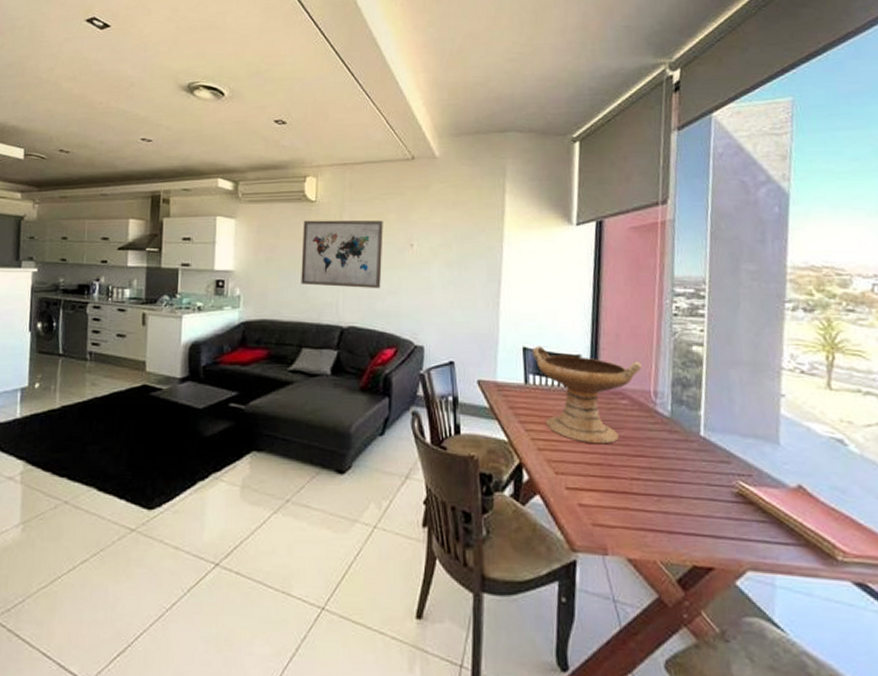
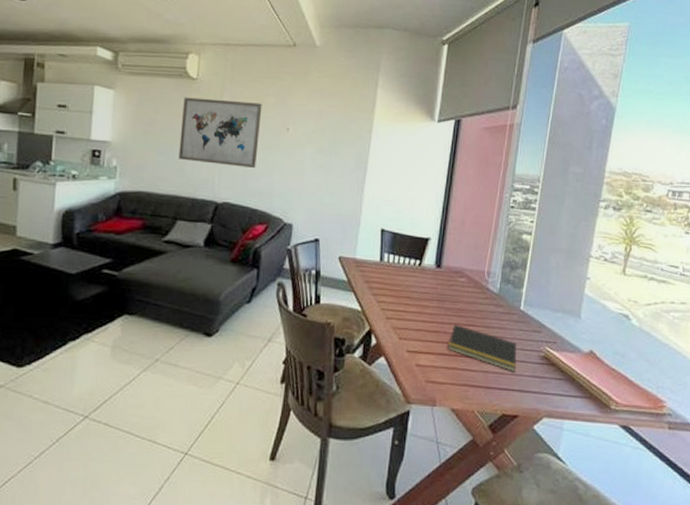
decorative bowl: present [531,346,642,444] -> none [388,228,480,315]
notepad: none [615,456,704,514] -> present [448,325,517,373]

